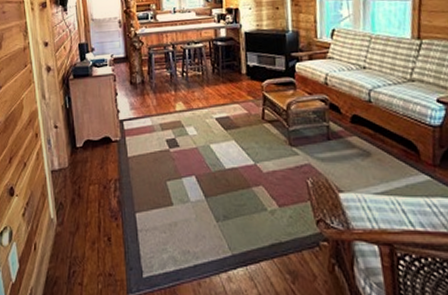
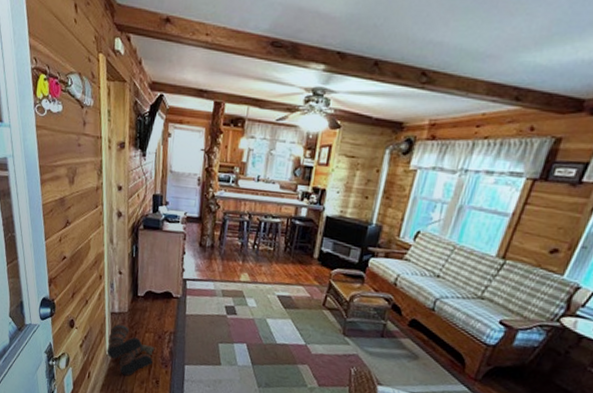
boots: none [51,181,102,239] -> present [107,324,155,376]

